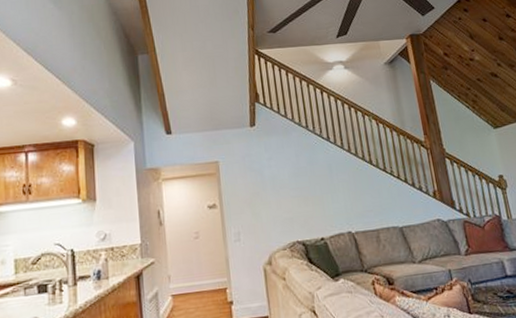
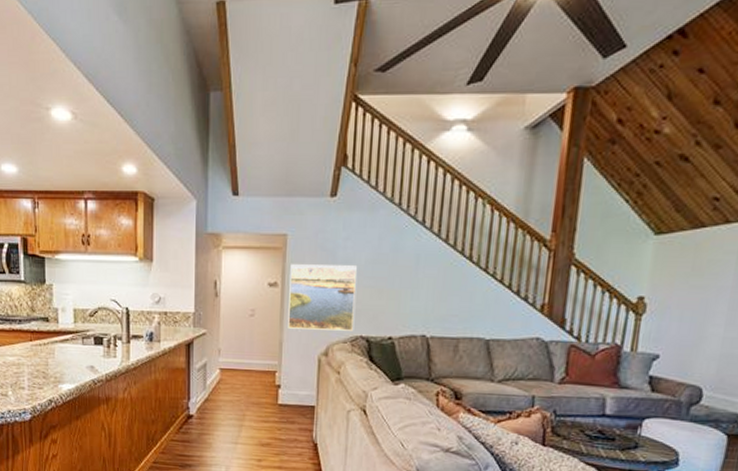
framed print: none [225,180,290,245] -> present [288,264,357,331]

